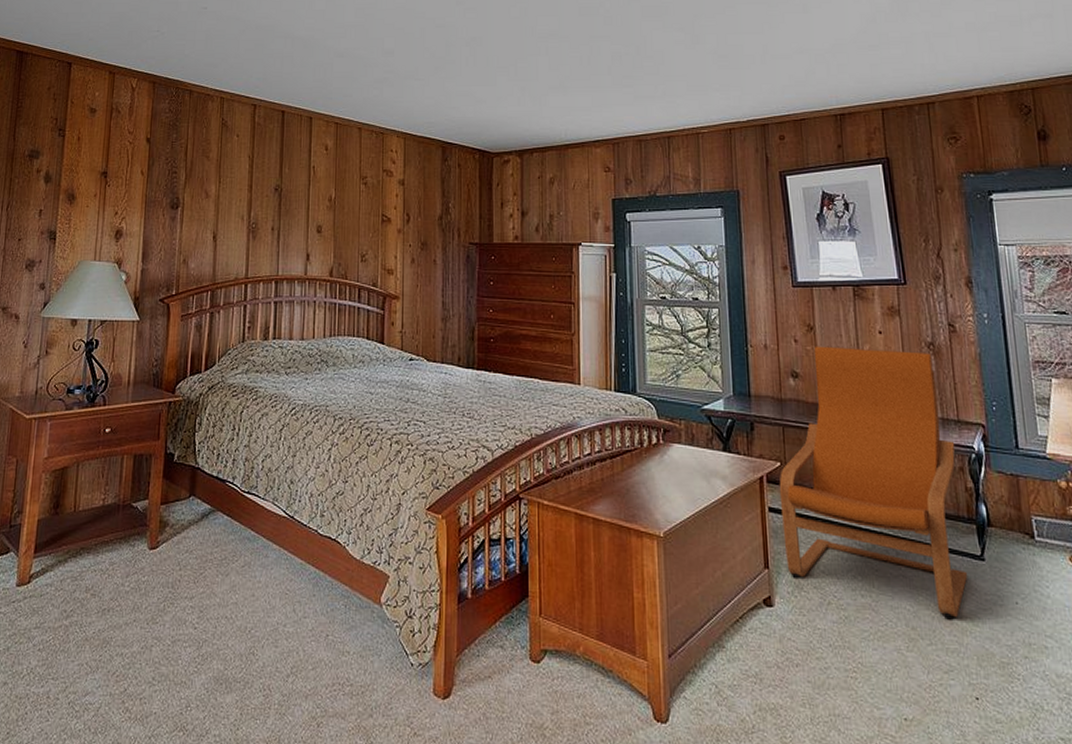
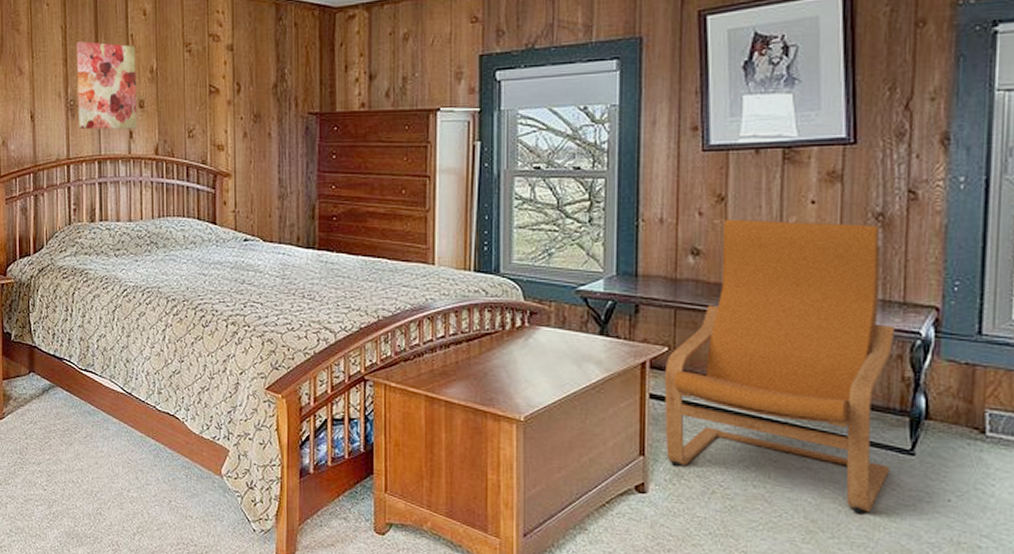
wall art: none [259,169,317,252] -> present [77,40,138,130]

